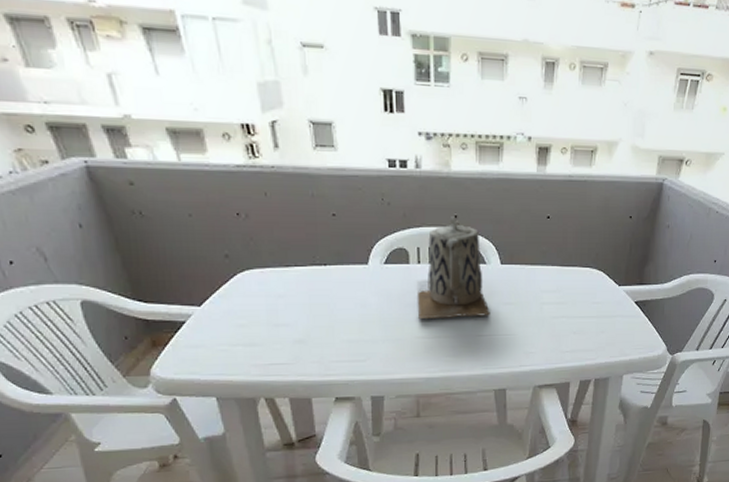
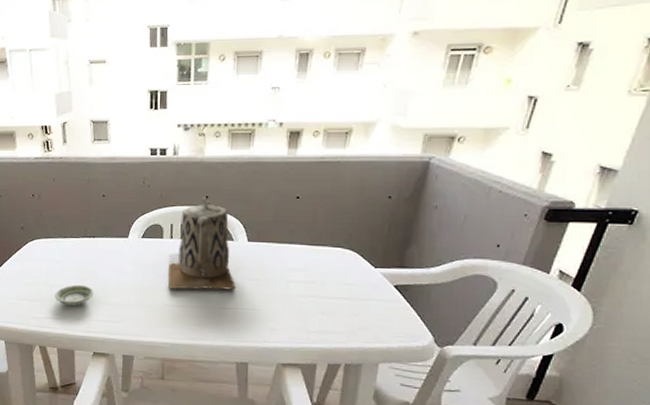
saucer: none [280,321,330,347] -> present [55,284,93,306]

